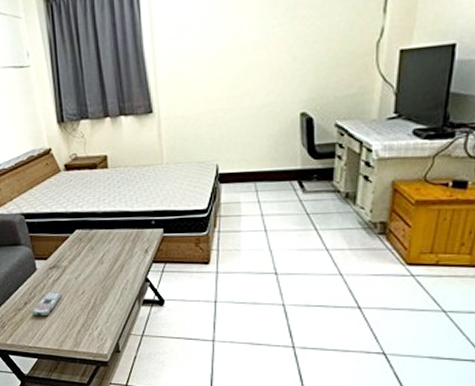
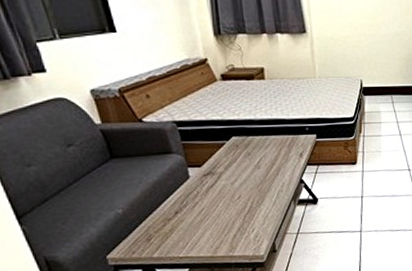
remote control: present [31,291,61,317] -> none [182,197,216,225]

